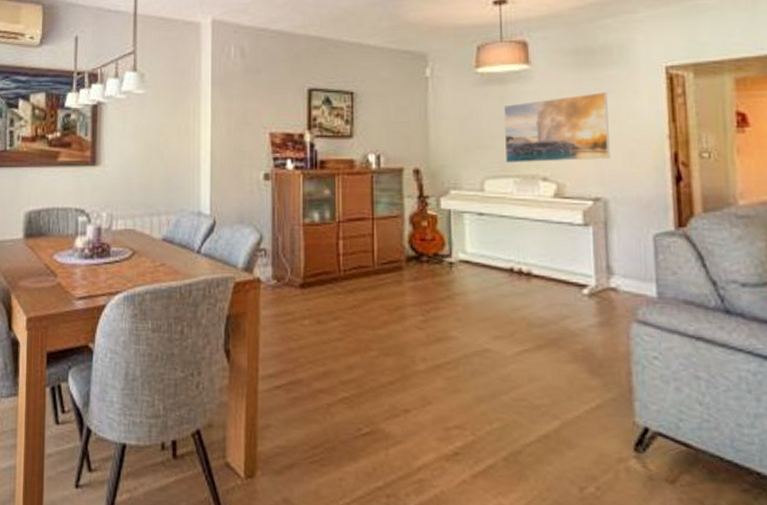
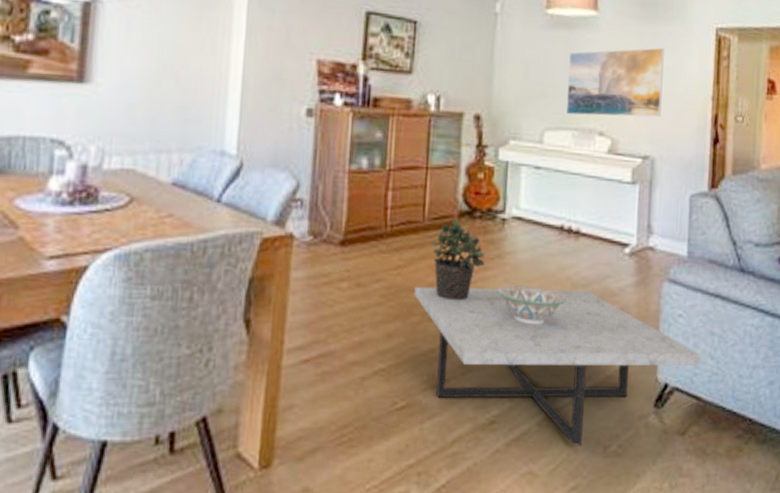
coffee table: none [370,324,687,485] -> present [414,286,702,446]
potted plant: none [381,264,436,338] -> present [429,219,485,301]
decorative bowl: none [450,324,523,363] -> present [497,285,566,325]

